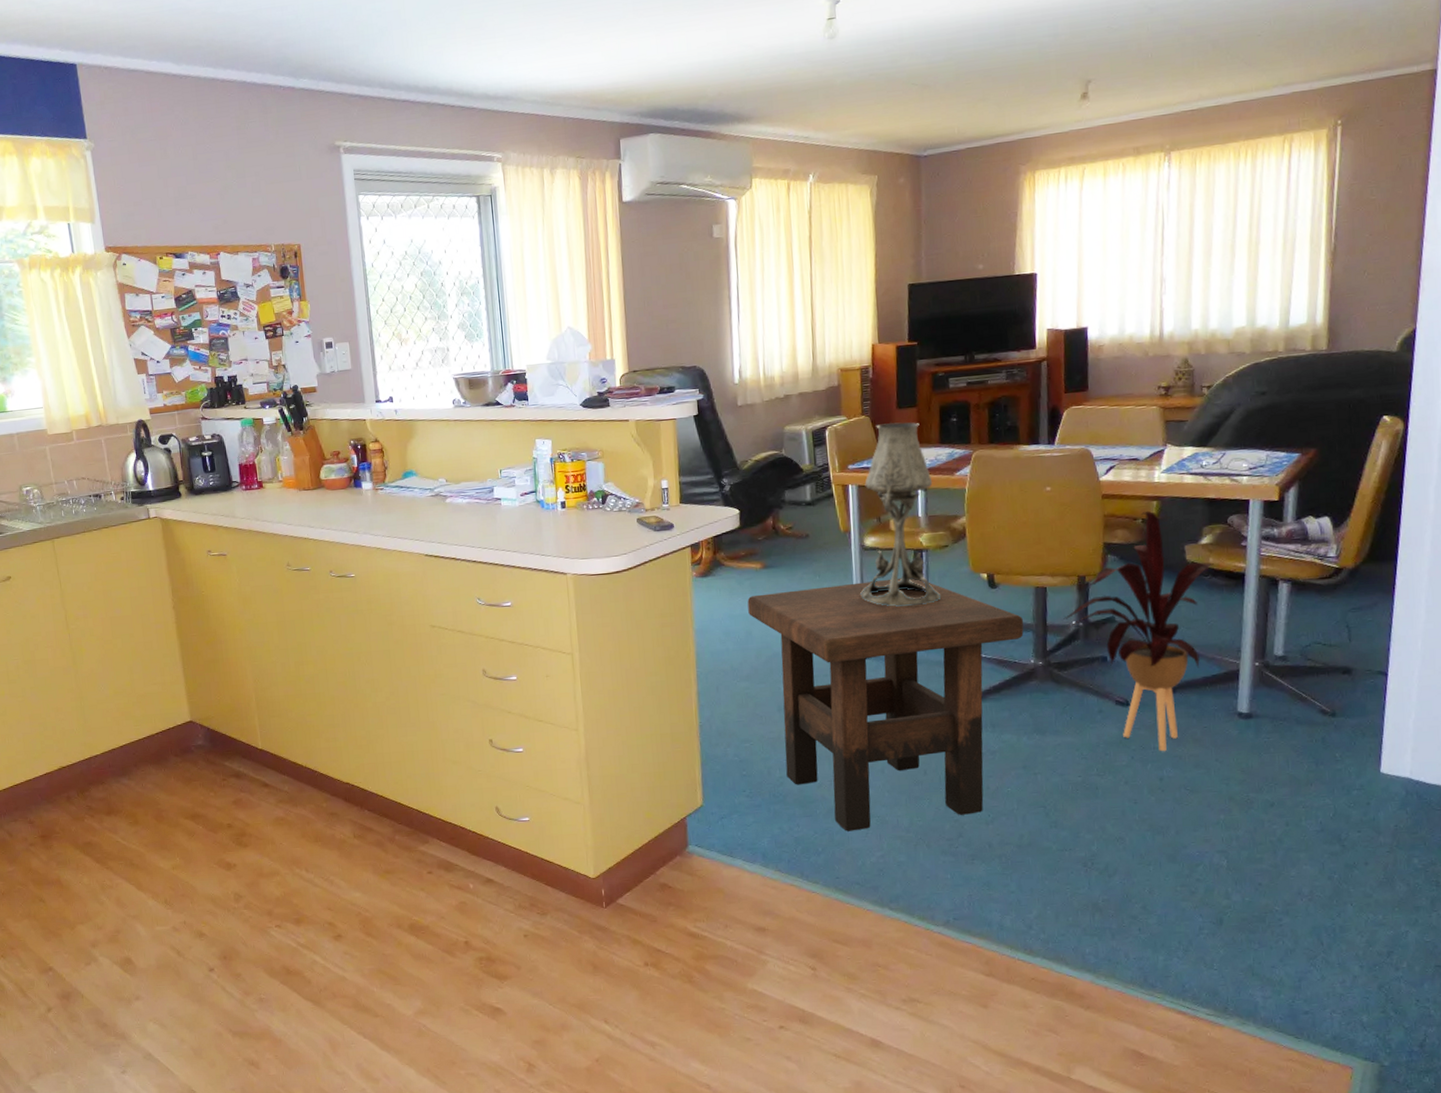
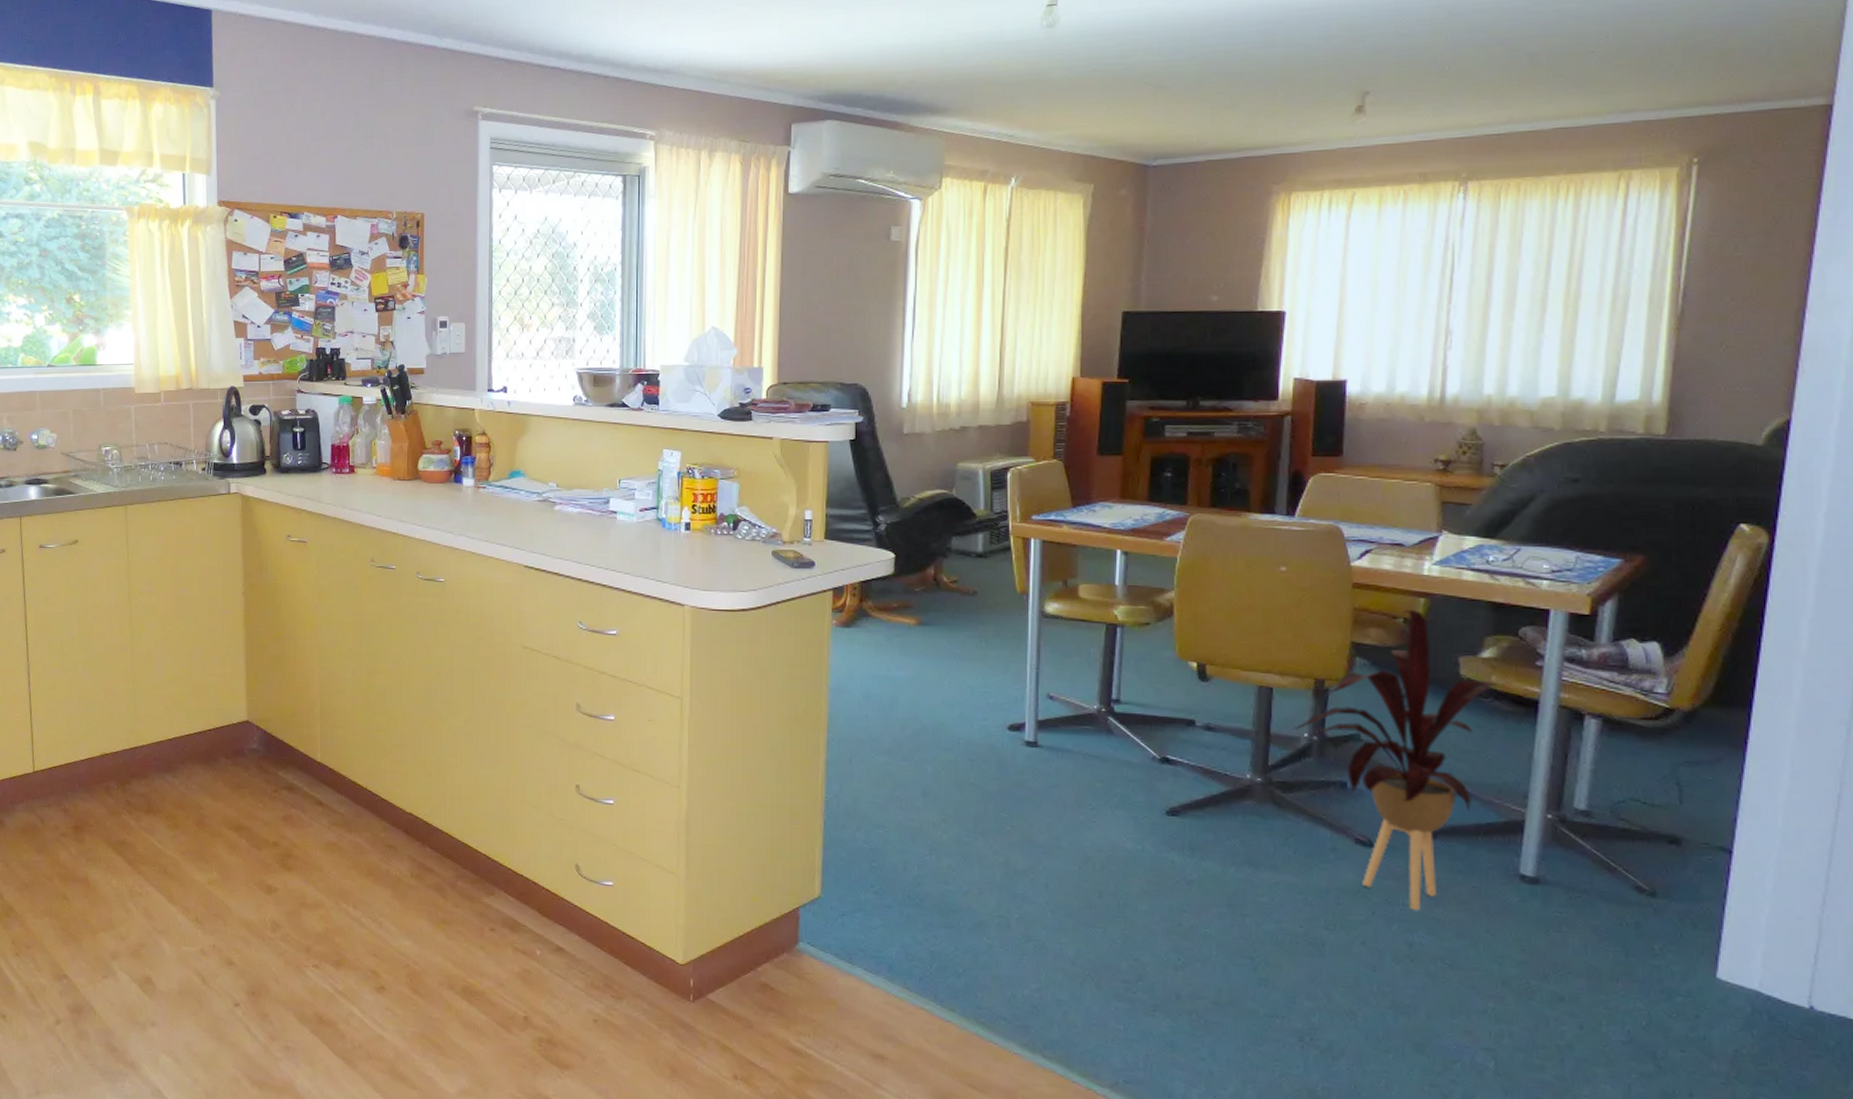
side table: present [747,578,1024,832] -> none [896,655,1241,955]
table lamp: present [860,422,942,607] -> none [1035,471,1137,691]

